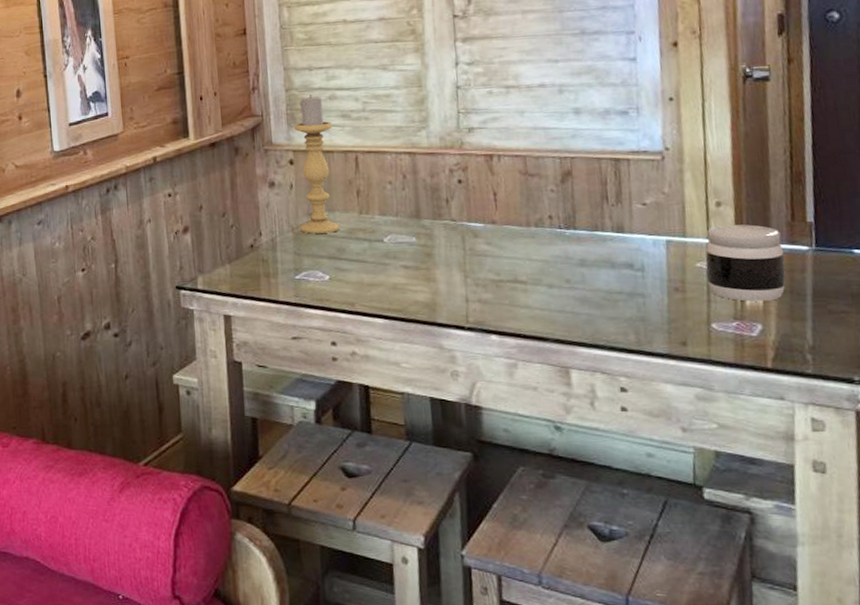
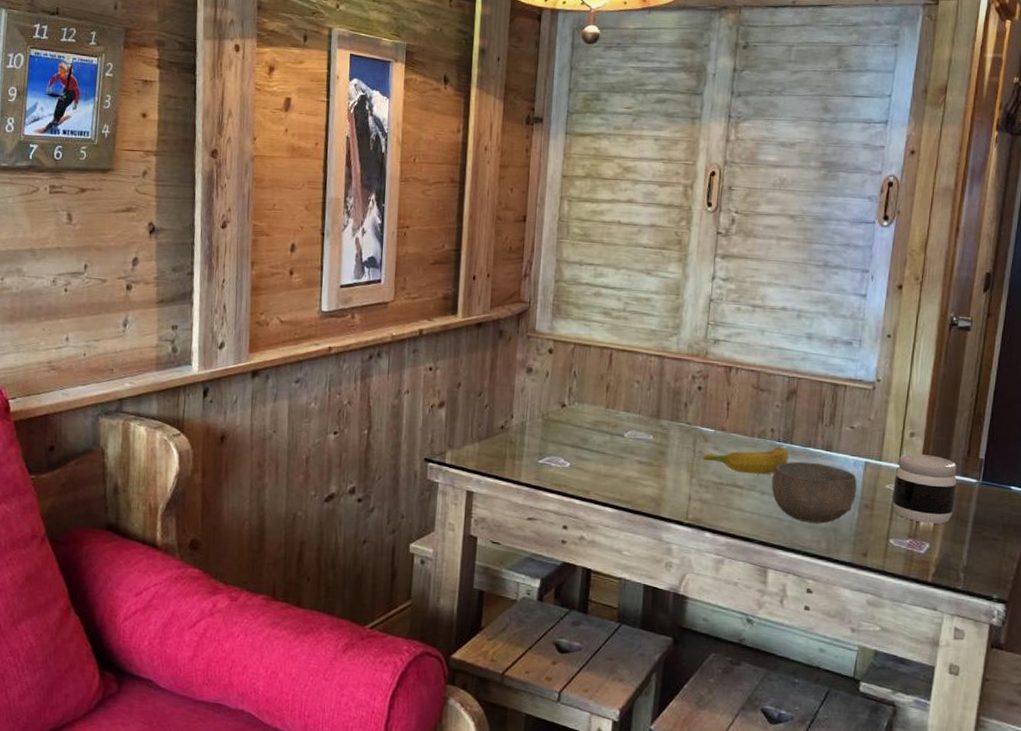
candle holder: present [295,95,340,234] -> none [549,289,593,423]
banana: none [476,233,575,267] -> present [704,446,790,475]
bowl: none [558,247,662,314] -> present [771,461,857,524]

